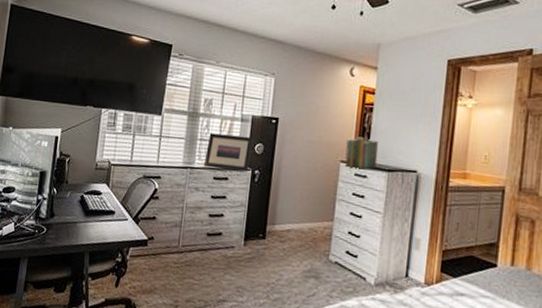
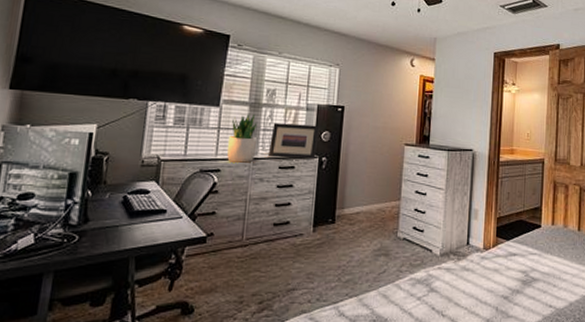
planter: none [167,122,195,172] -> present [227,113,258,163]
books: present [344,137,379,170] -> none [408,121,439,151]

